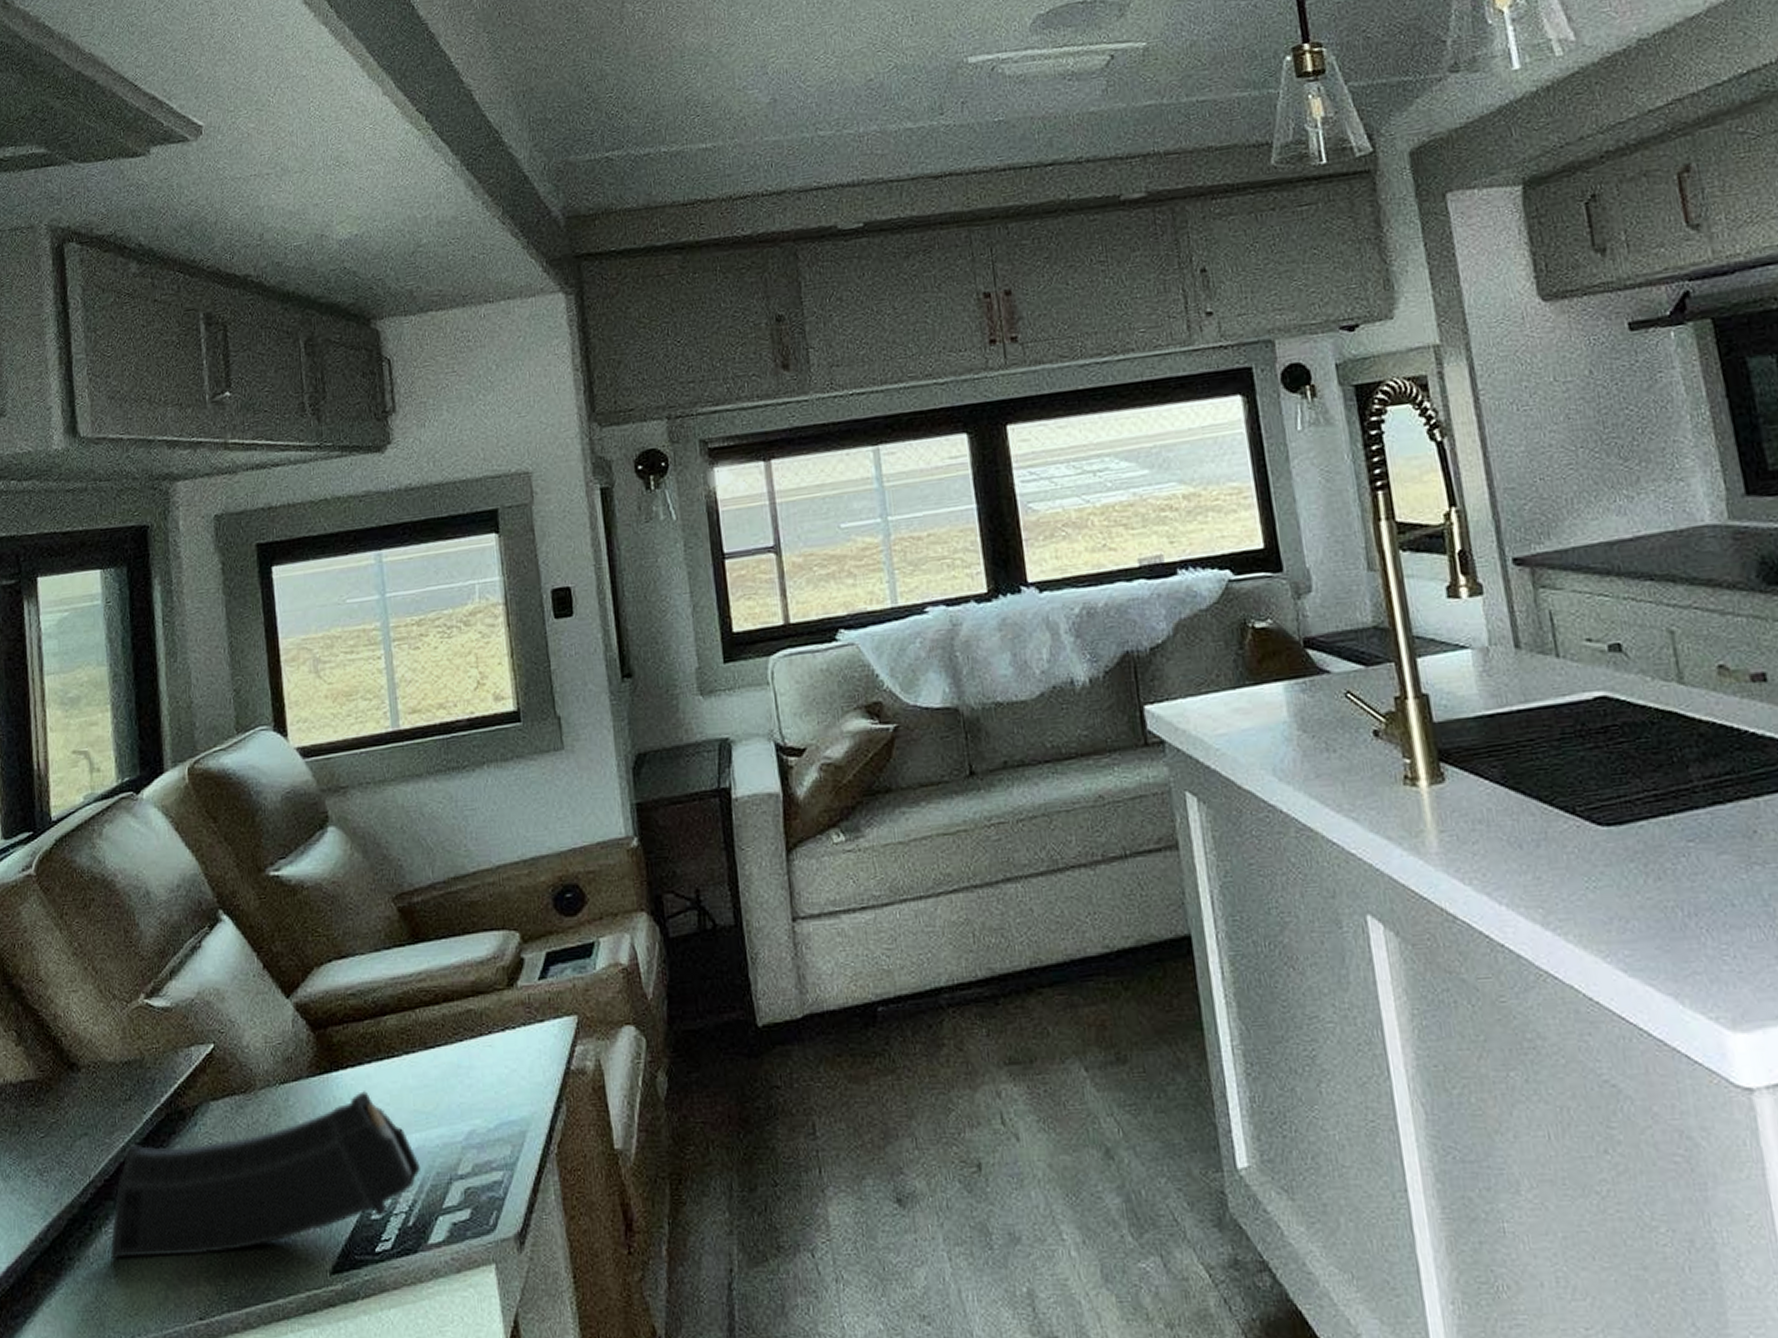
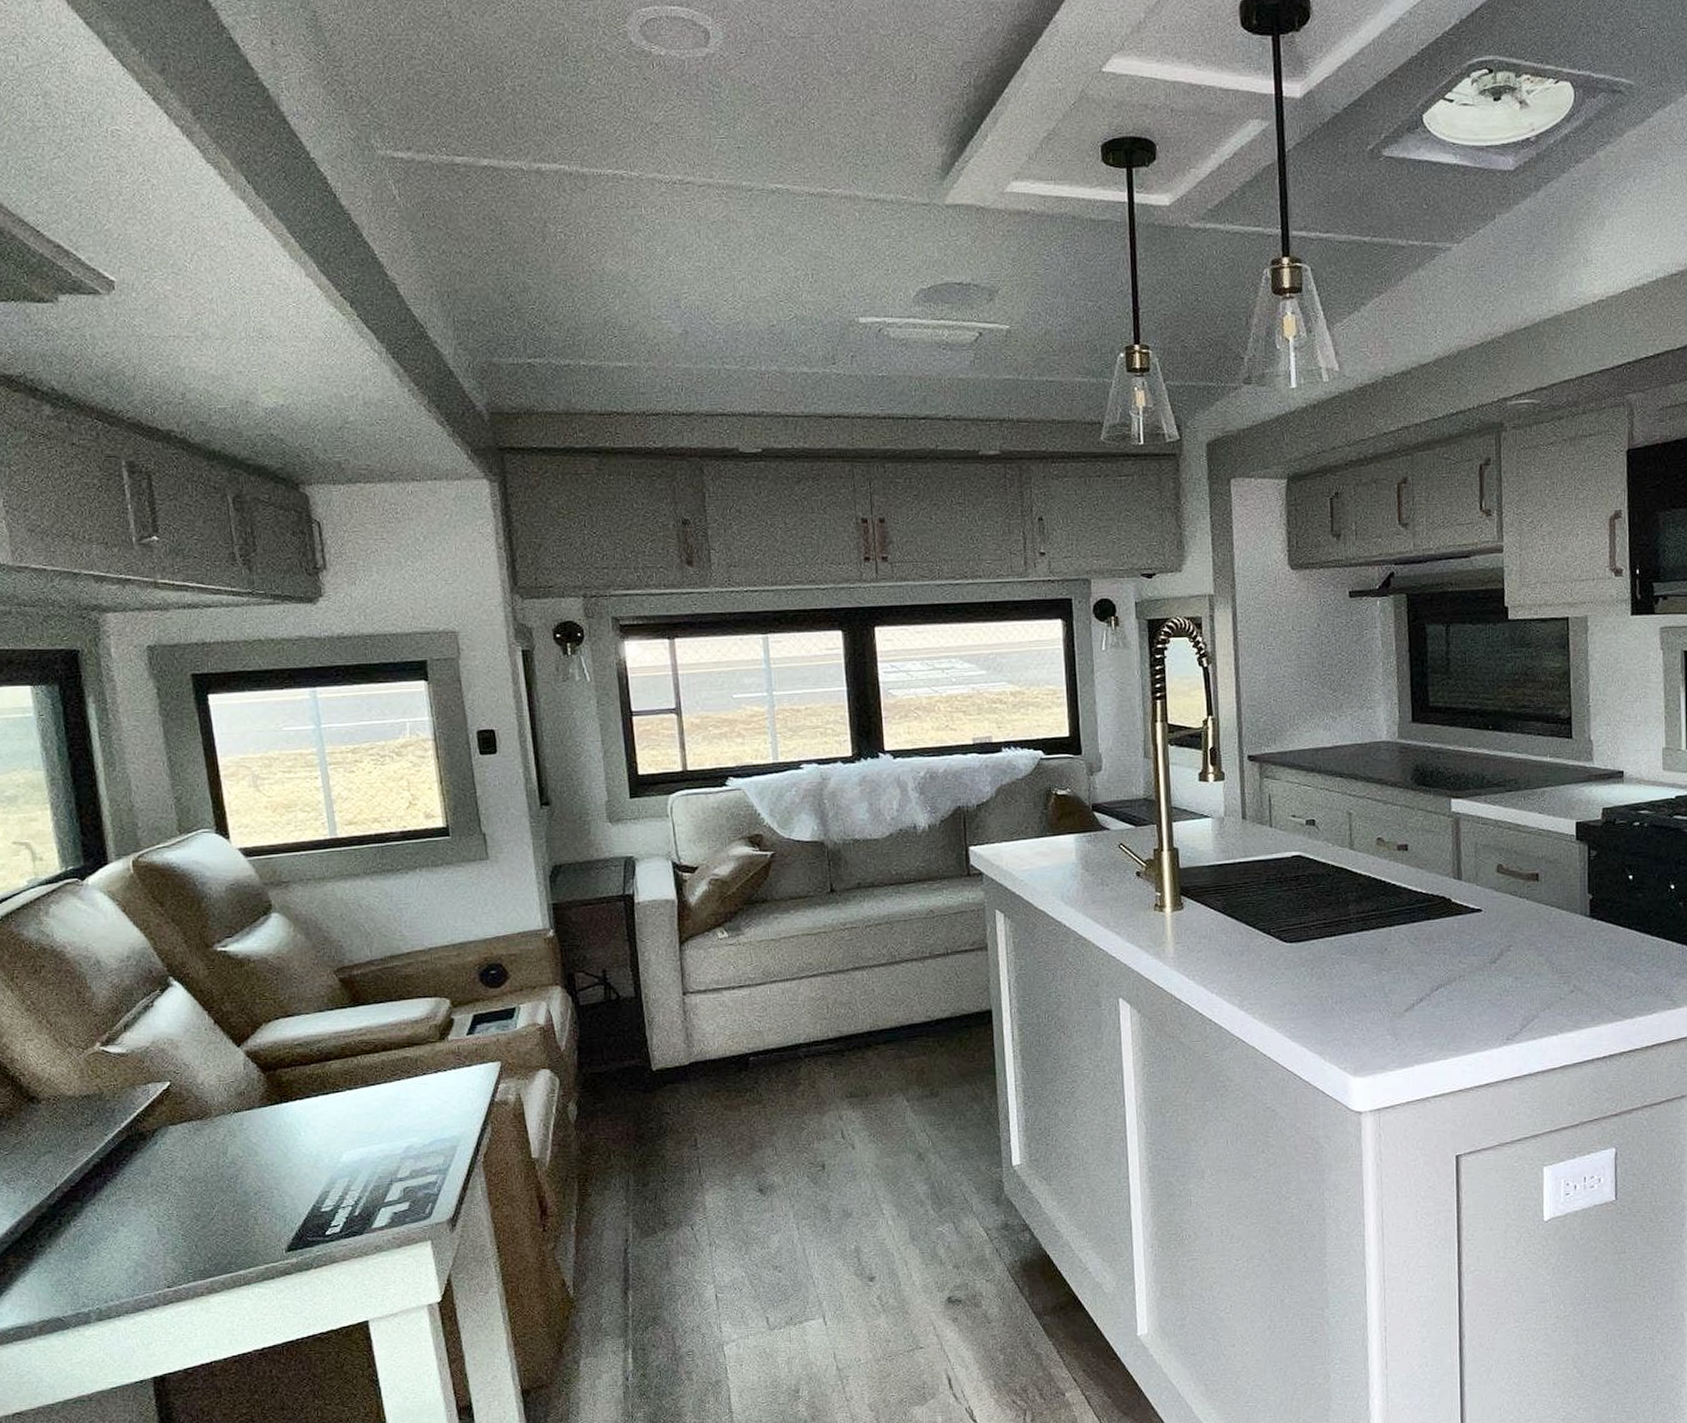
gun magazine: present [110,1091,421,1260] -> none [79,1117,365,1246]

